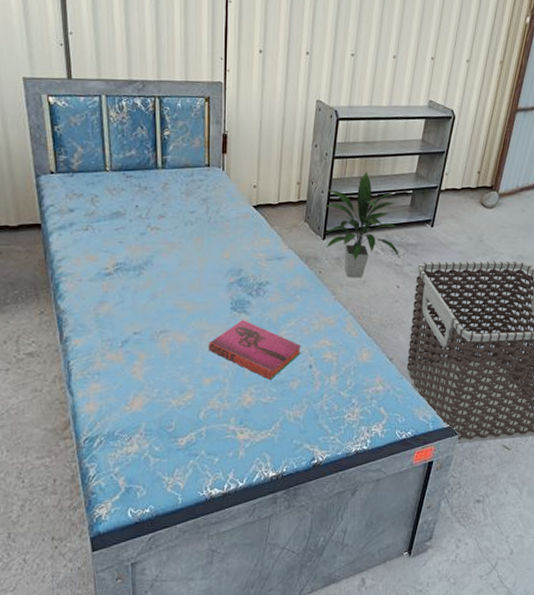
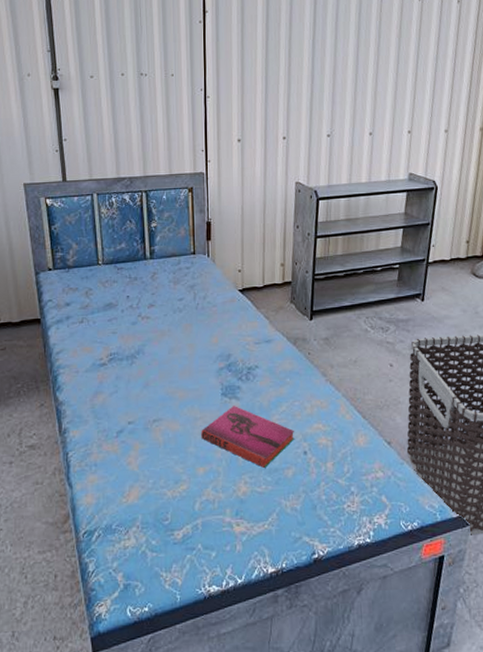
indoor plant: present [325,171,400,278] -> none [310,248,391,358]

